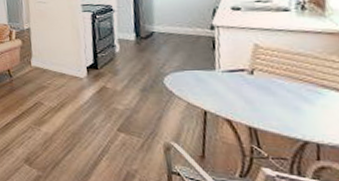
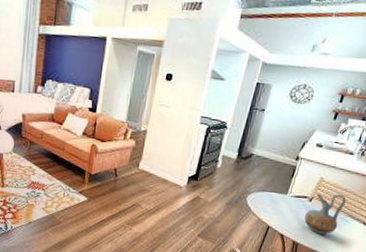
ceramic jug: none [251,60,308,114] -> present [304,194,346,235]

